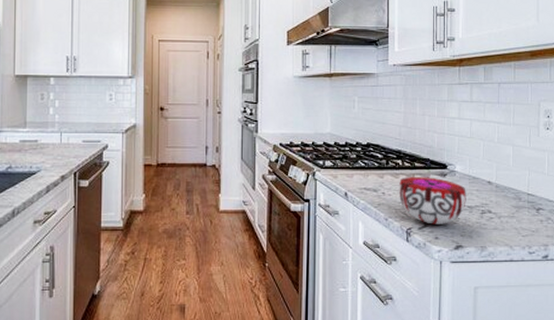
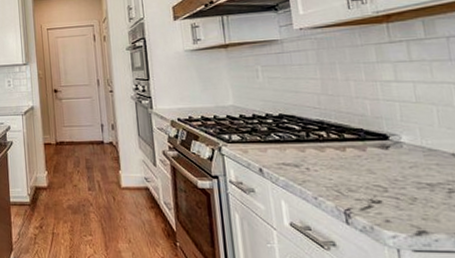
decorative bowl: present [398,177,466,225] -> none [325,150,424,205]

